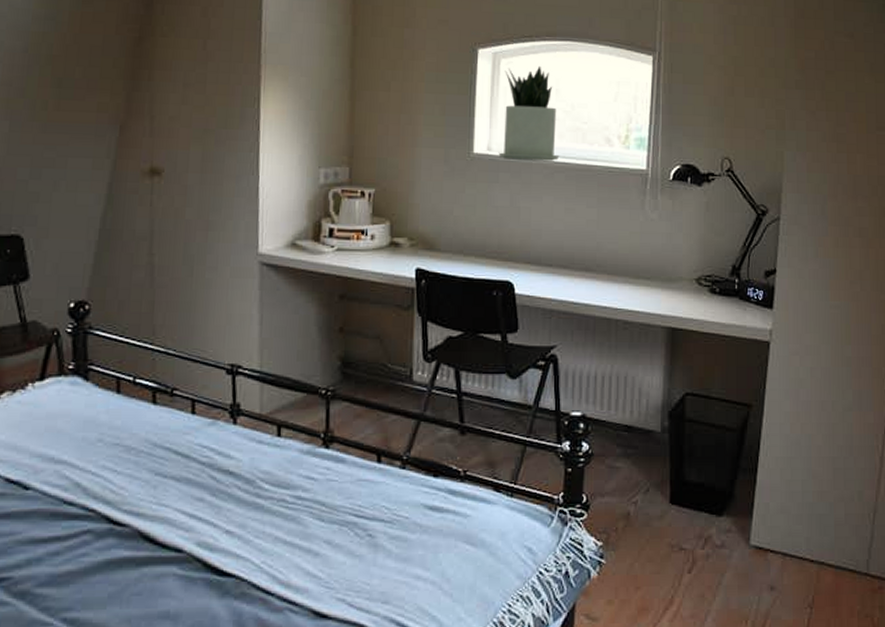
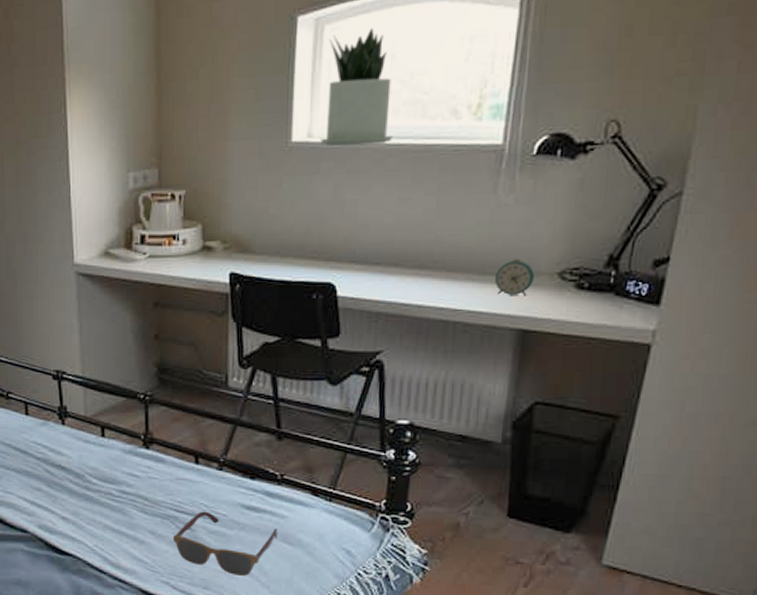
eyeglasses: none [351,515,461,585] -> present [173,511,278,576]
alarm clock: none [646,265,677,298] -> present [494,258,534,296]

